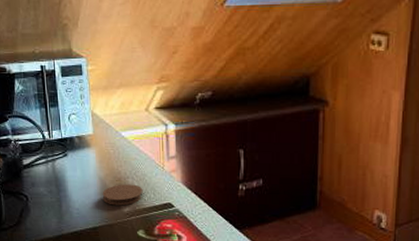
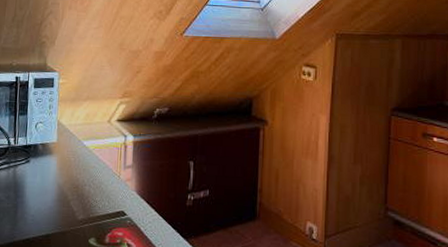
coaster: present [102,184,143,206] -> none [58,191,99,213]

